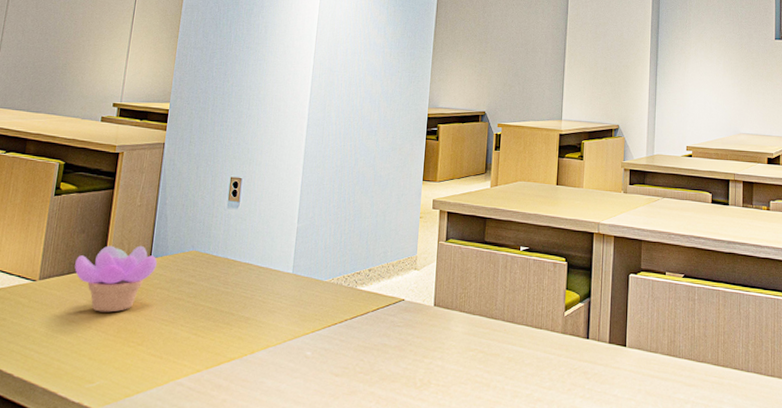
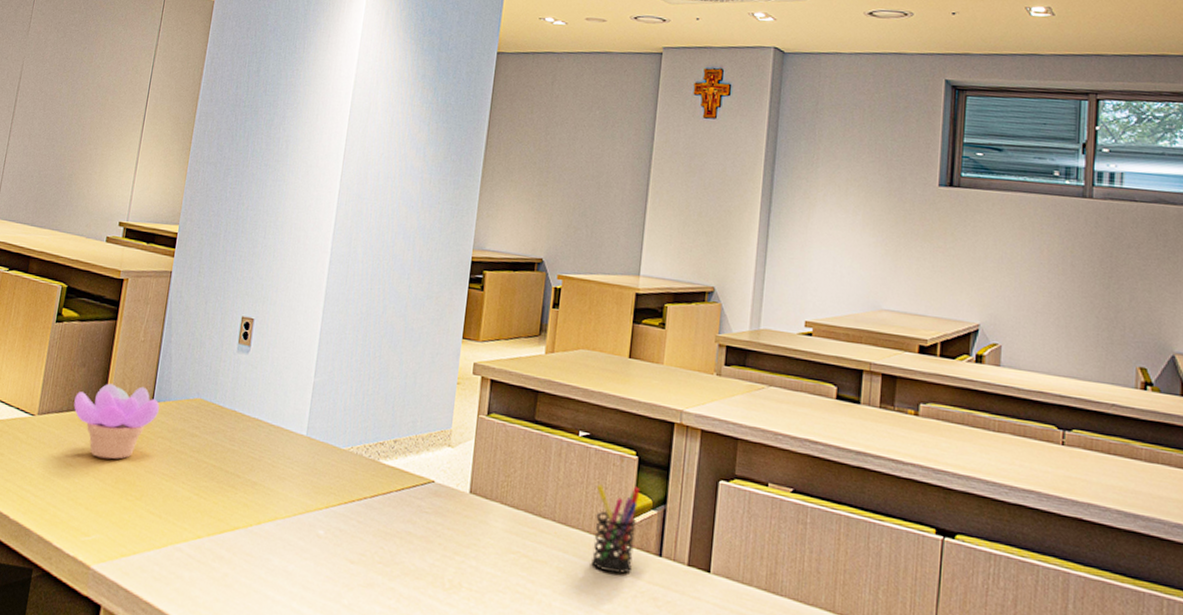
pen holder: none [535,286,570,356] -> present [591,484,640,574]

